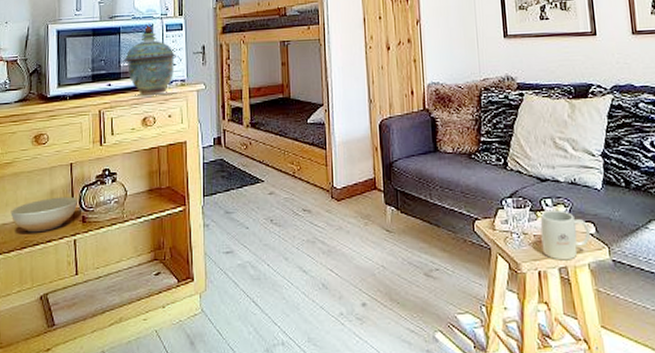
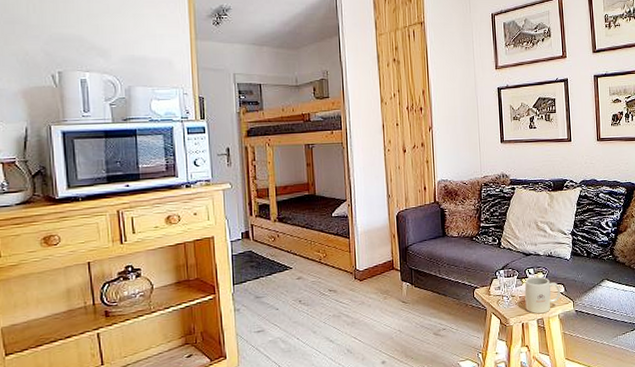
bowl: present [10,196,78,233] -> none [20,293,99,331]
decorative jar: present [124,23,176,95] -> none [142,126,200,195]

